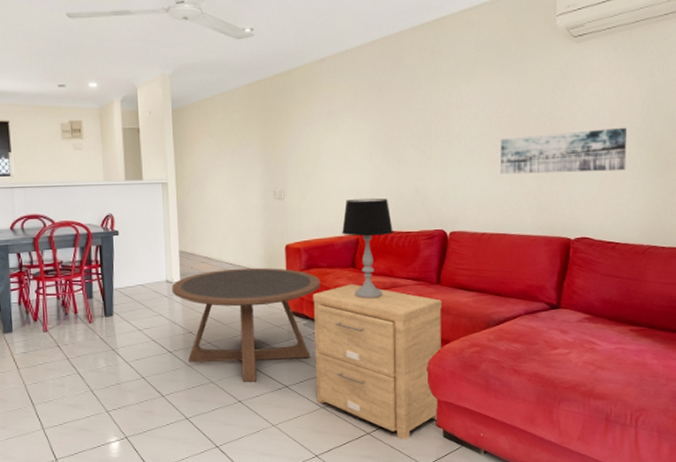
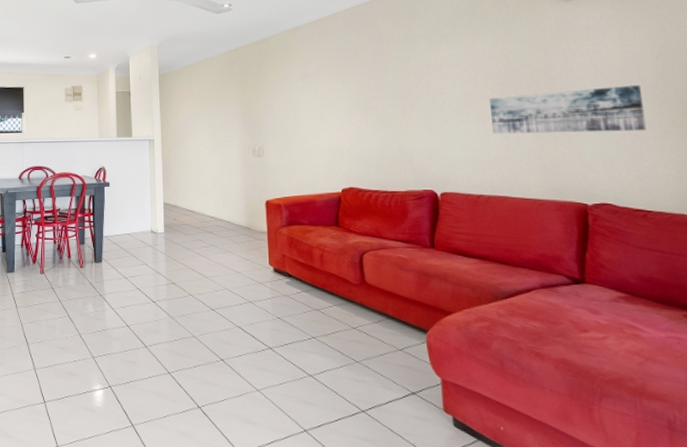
coffee table: present [171,267,320,383] -> none [156,222,303,341]
side table: present [313,283,442,440] -> none [295,242,443,424]
table lamp: present [342,198,393,299] -> none [323,156,377,260]

